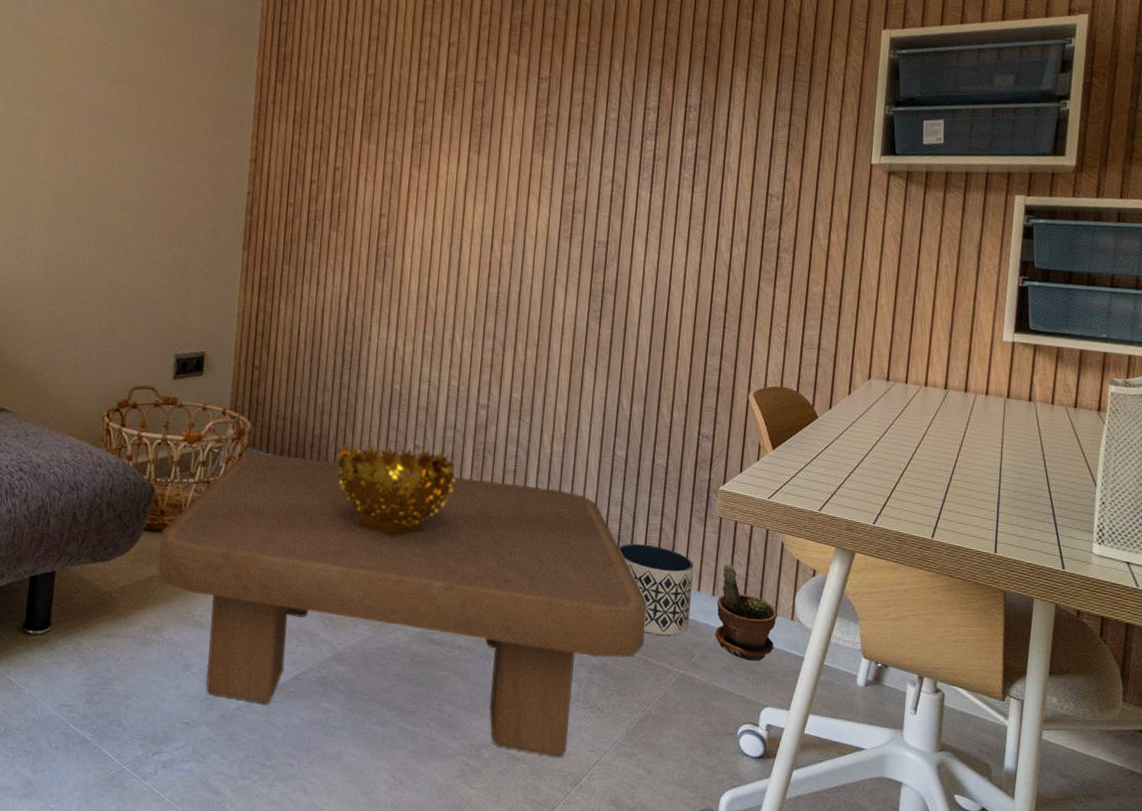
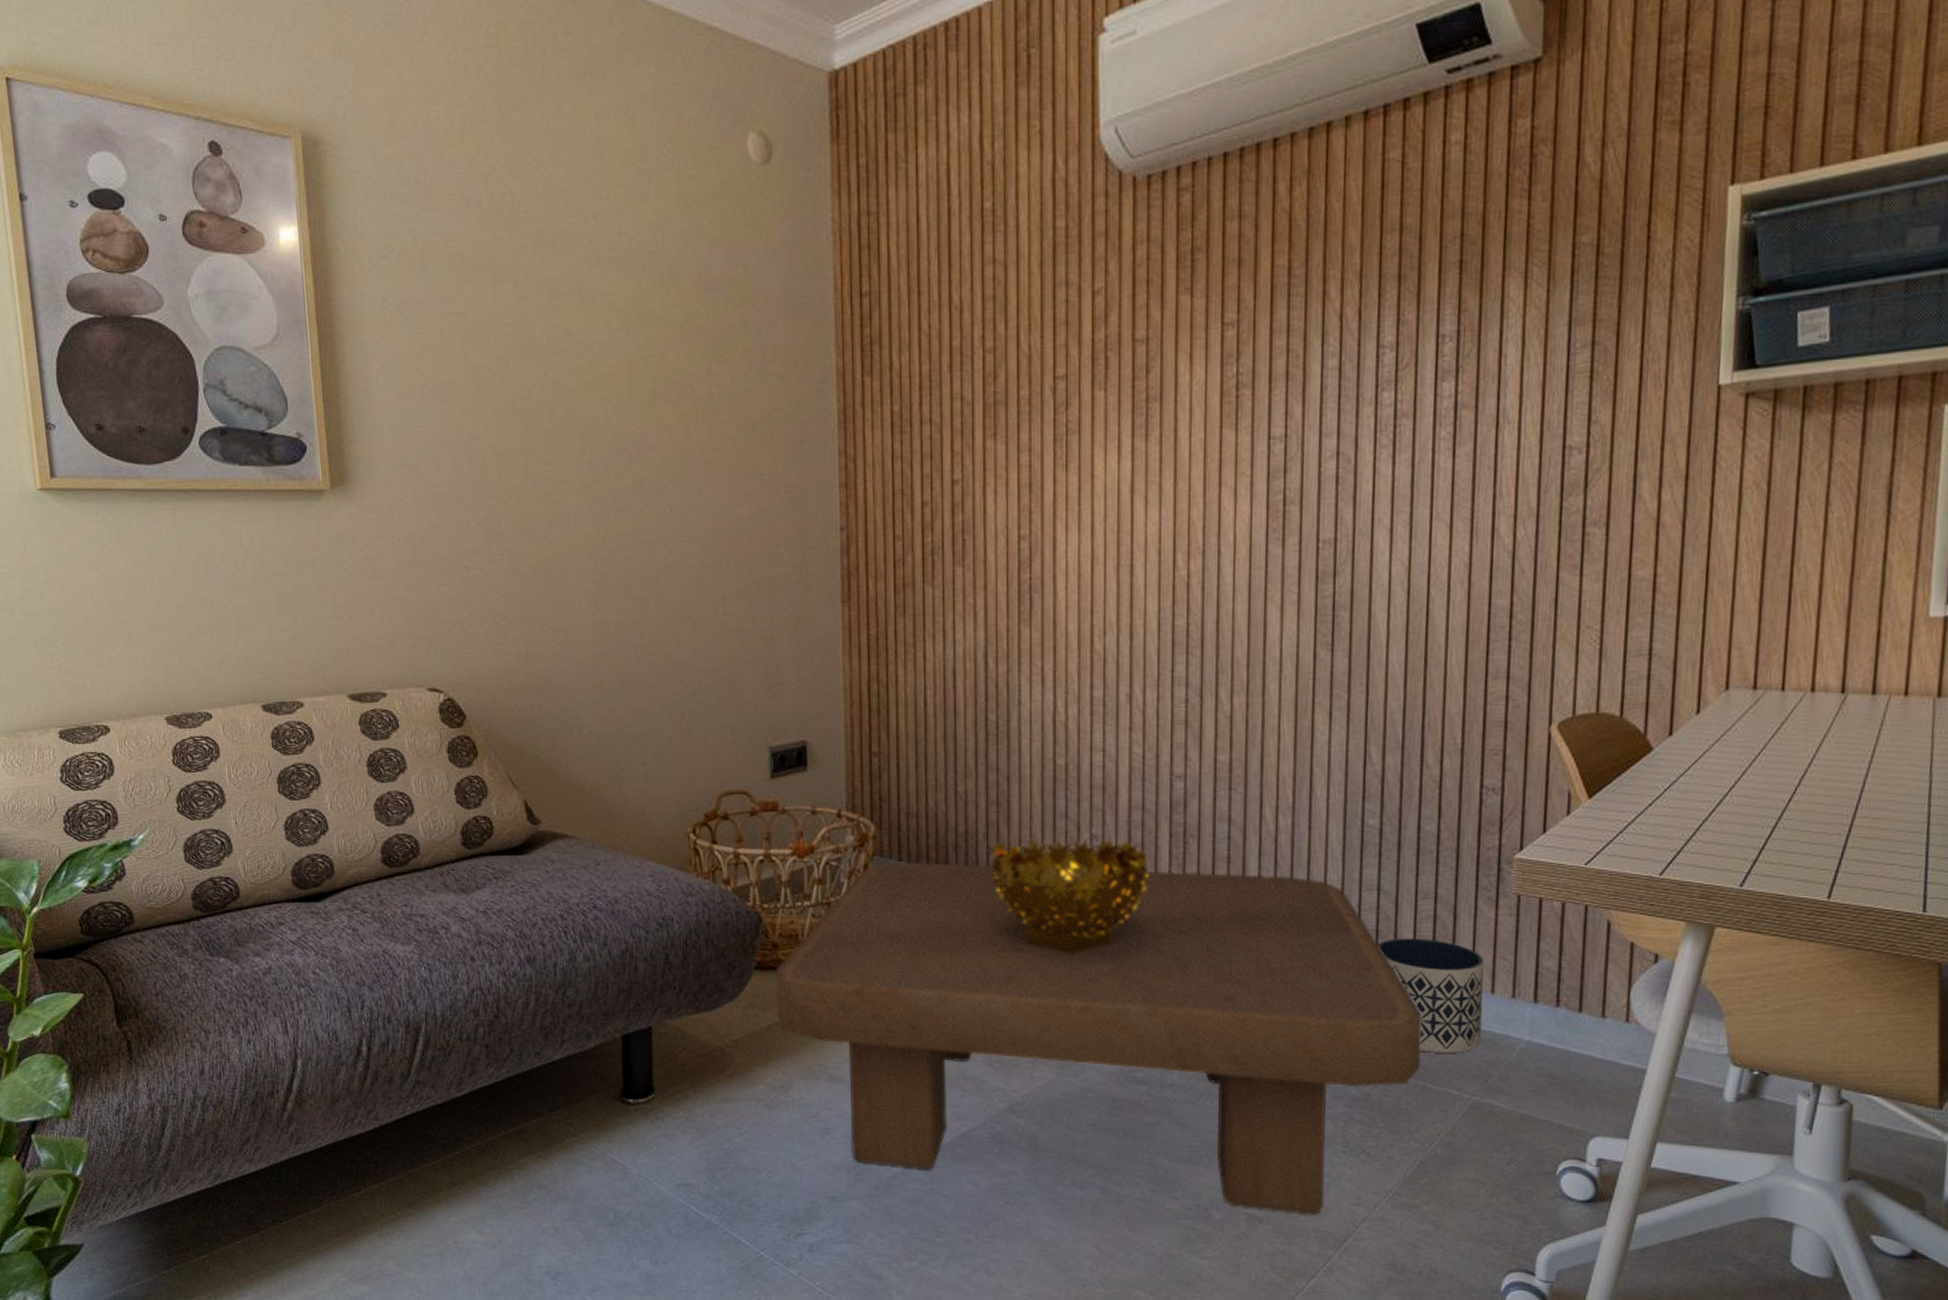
potted plant: present [715,563,778,661] -> none [1518,954,1606,1079]

